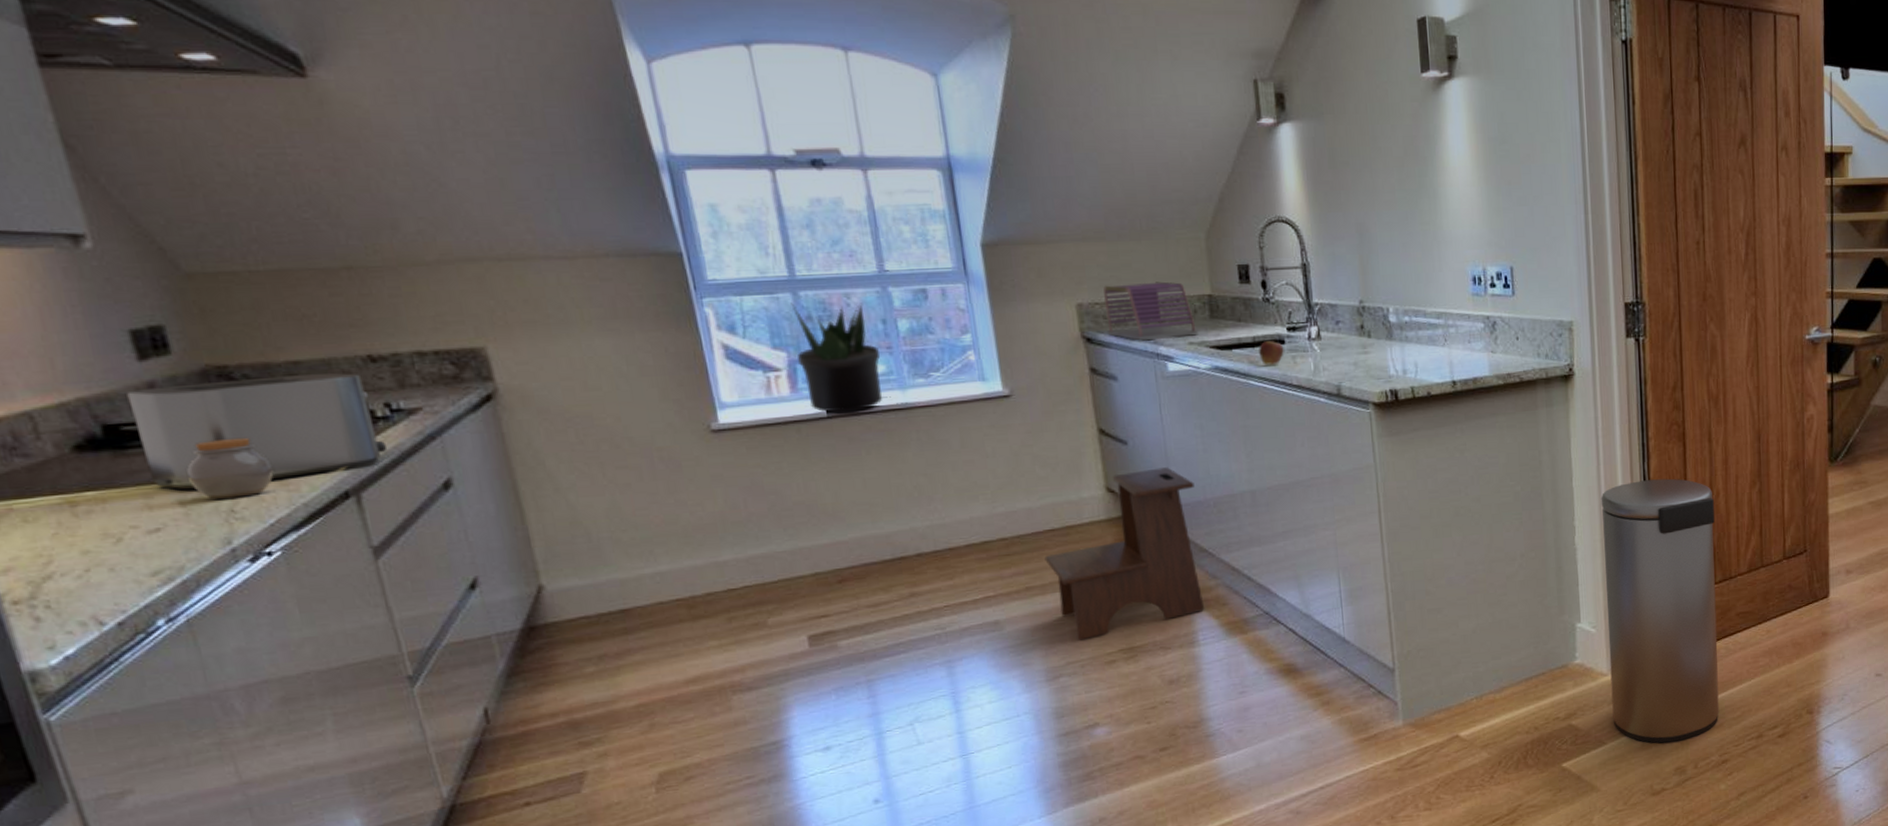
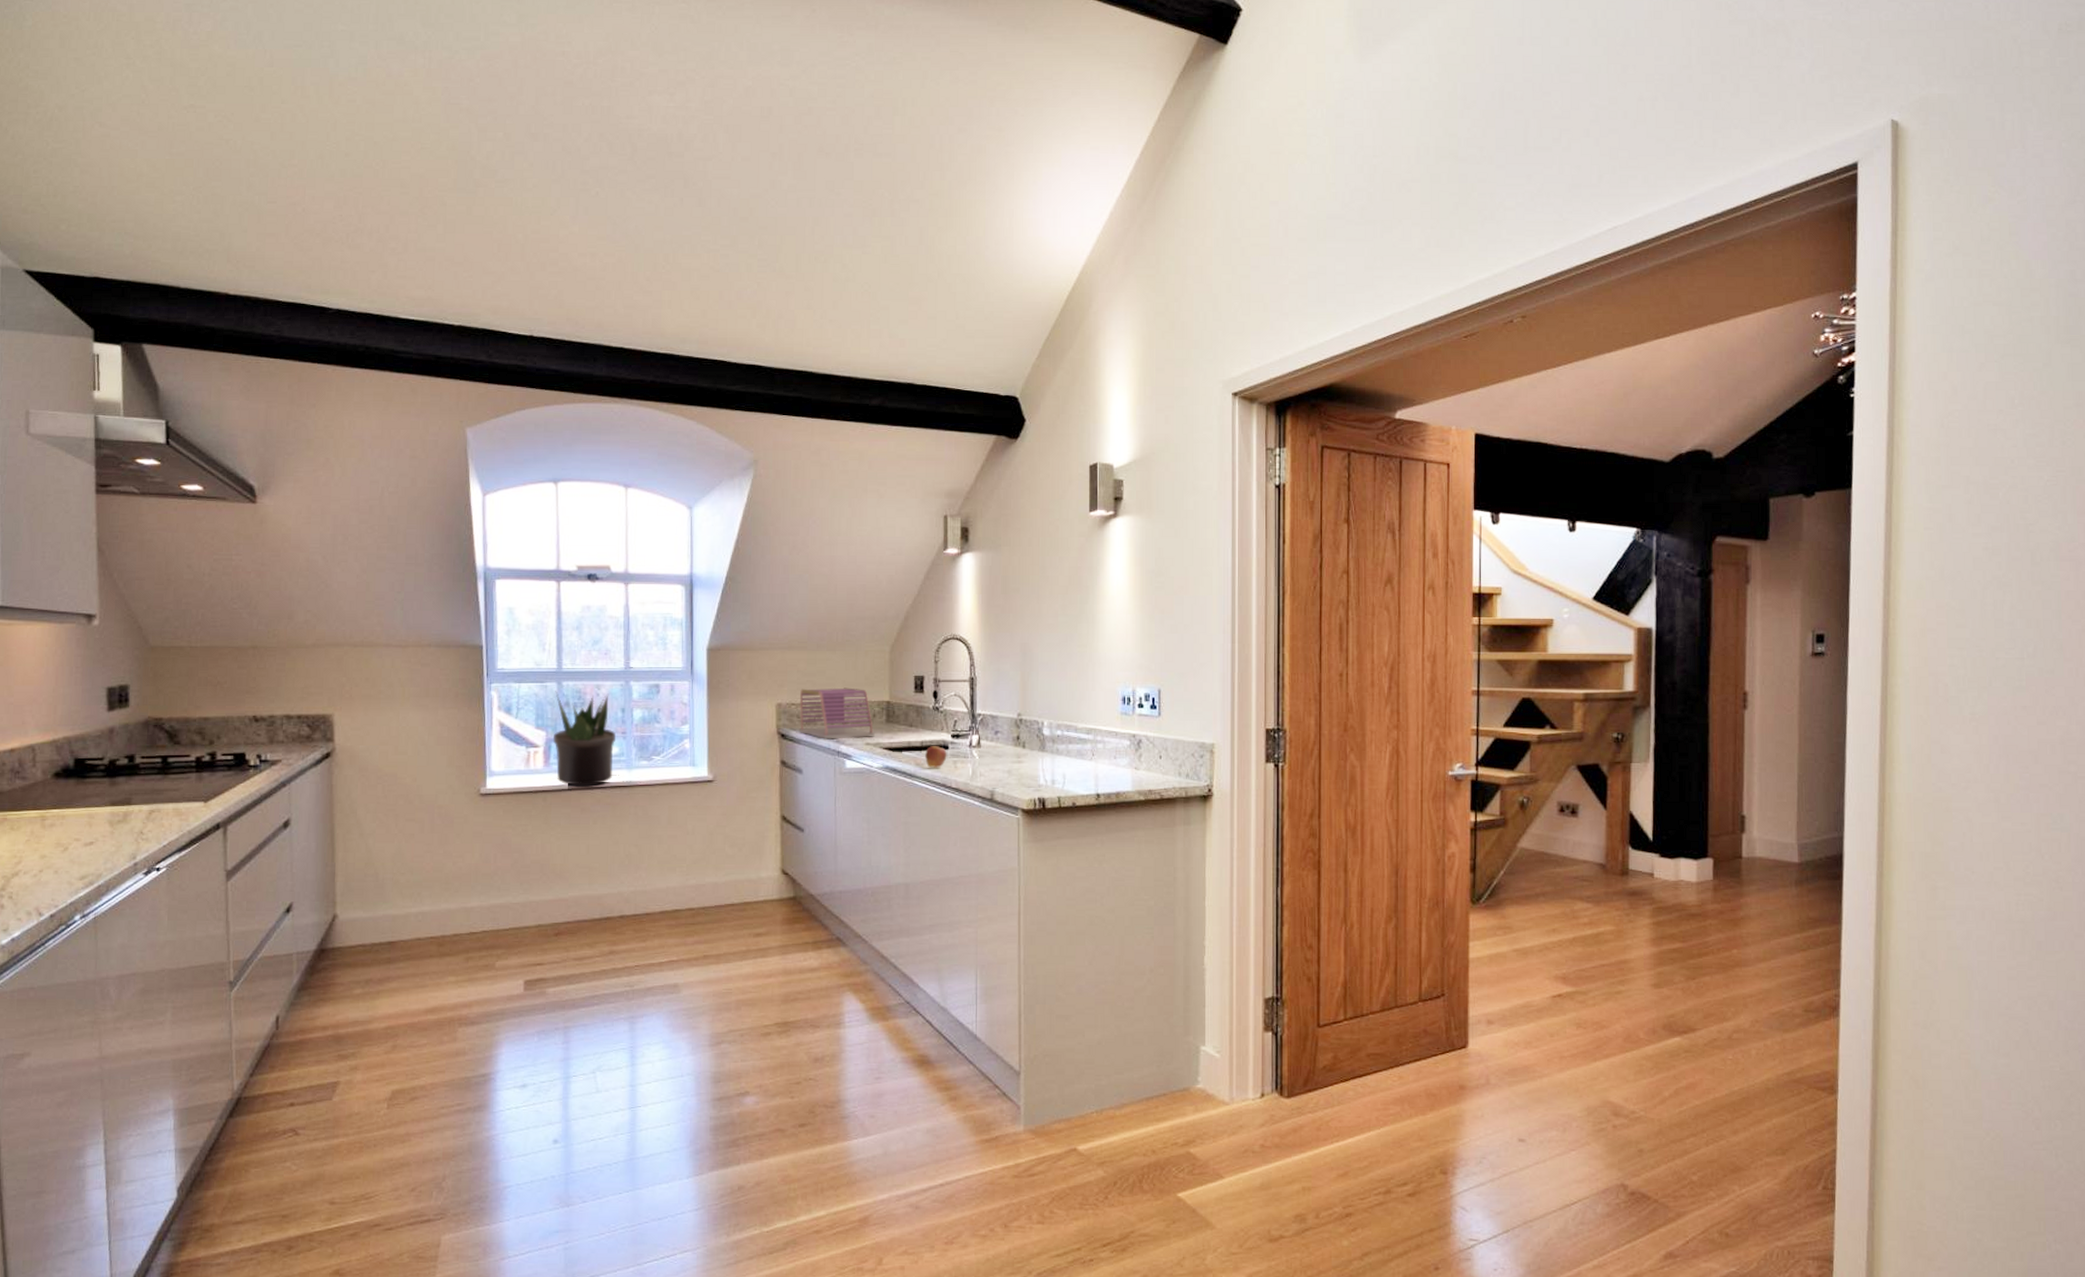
toaster: present [126,373,388,490] -> none [95,729,252,814]
jar: present [186,437,274,499] -> none [118,775,174,822]
step stool: present [1044,467,1205,641] -> none [722,855,857,1010]
pedal bin: present [1601,478,1719,744] -> none [1232,906,1347,1185]

